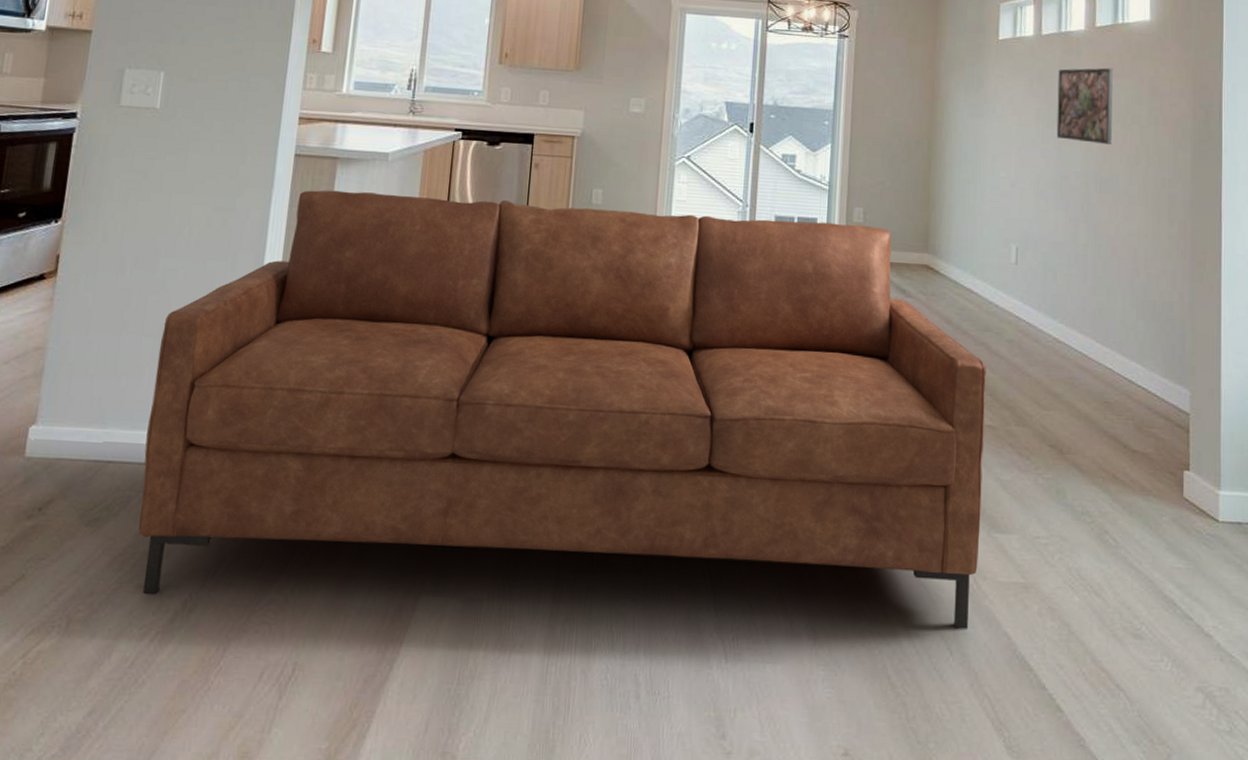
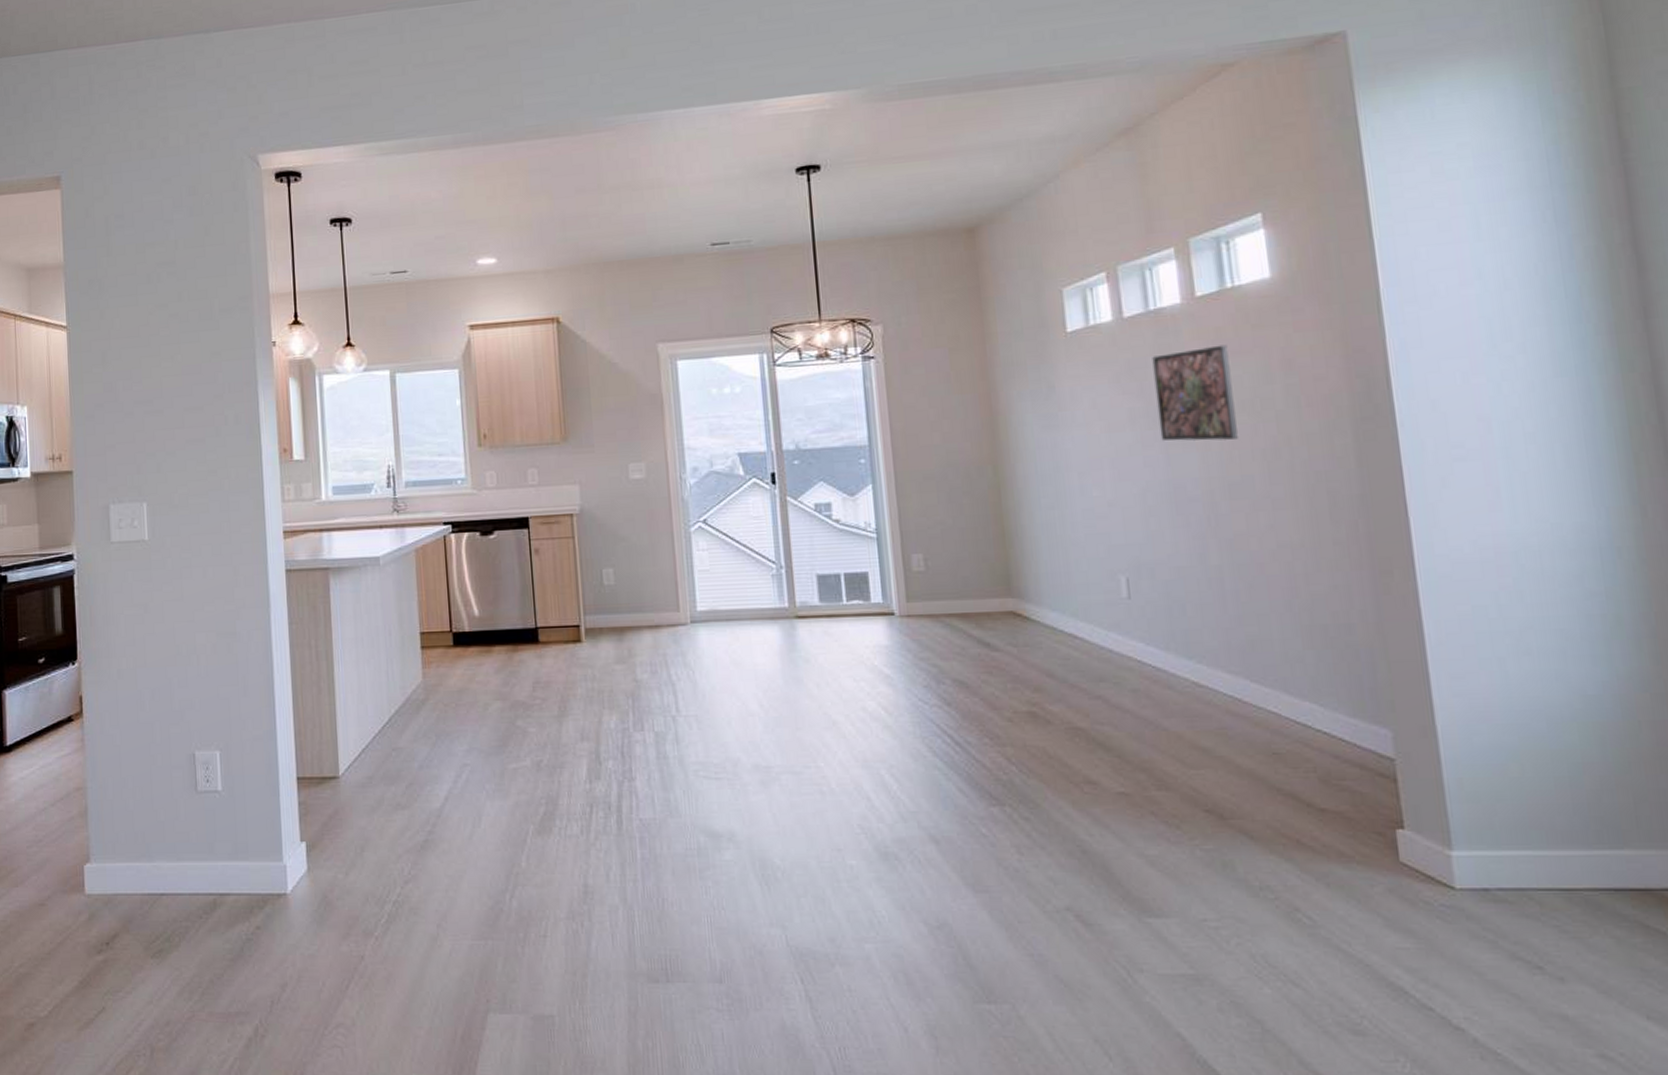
sofa: present [138,190,986,629] -> none [189,573,1130,1030]

